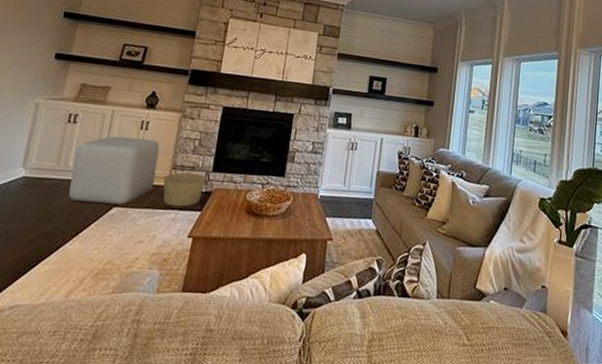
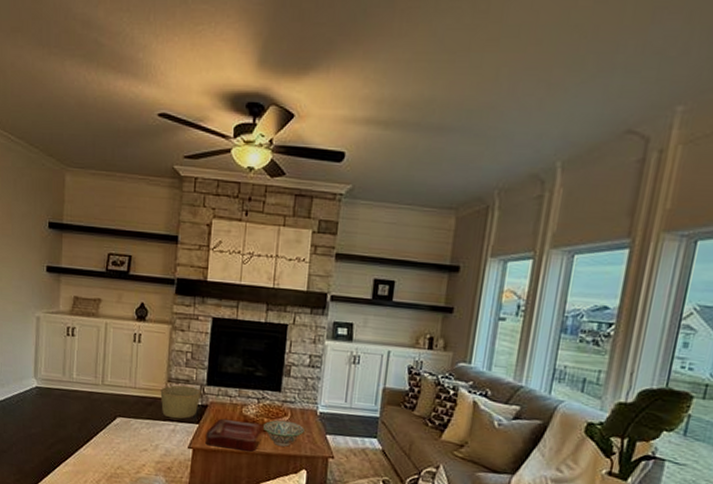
pouf: present [69,136,160,205] -> none [77,348,154,415]
decorative tray: none [206,204,267,238] -> present [205,418,264,452]
decorative bowl: none [265,204,306,231] -> present [262,420,305,447]

